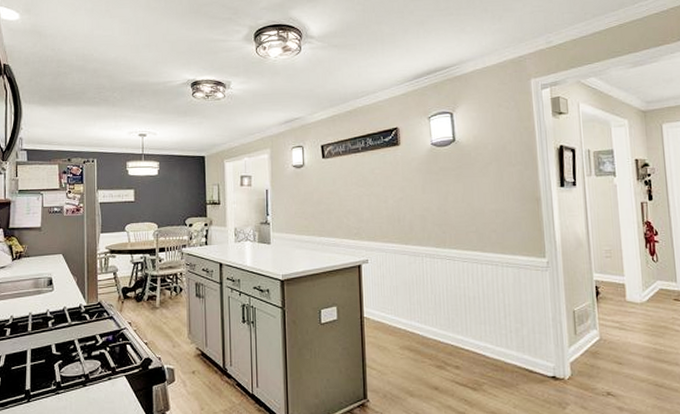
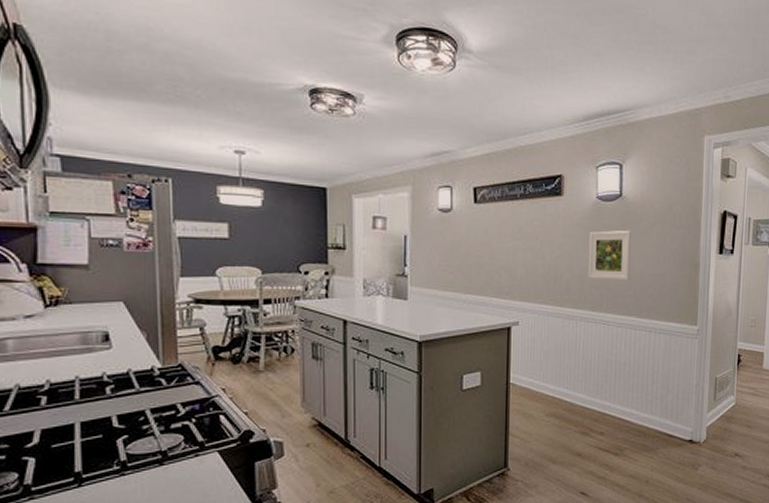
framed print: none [427,170,471,218] -> present [587,230,632,281]

